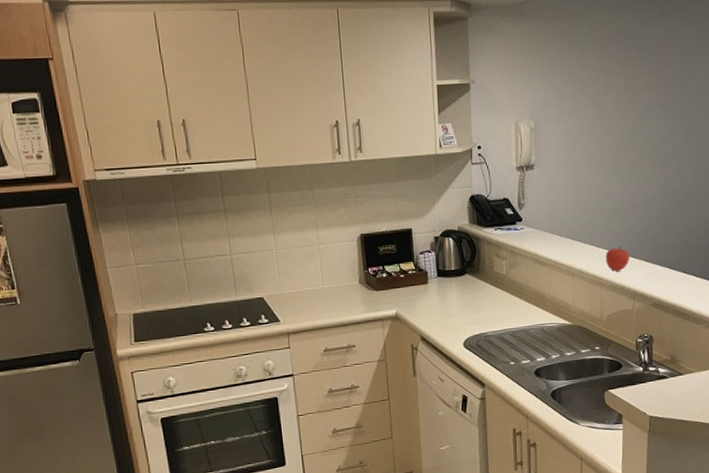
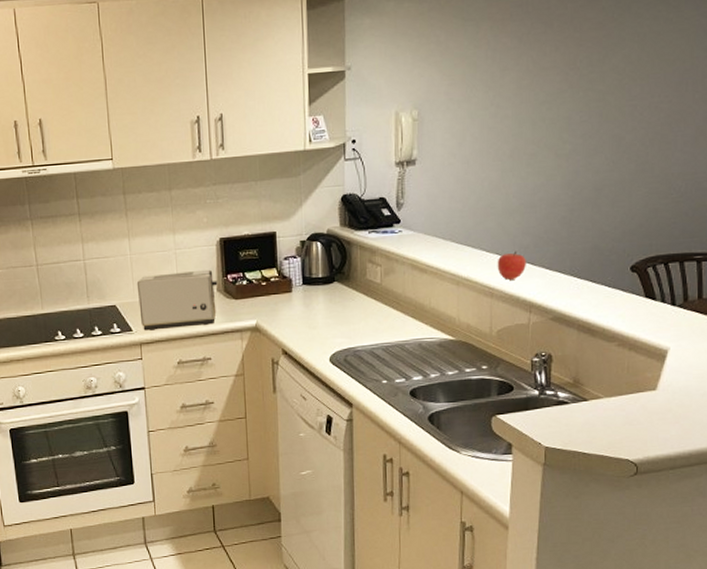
toaster: none [282,263,360,321] -> present [136,269,218,331]

